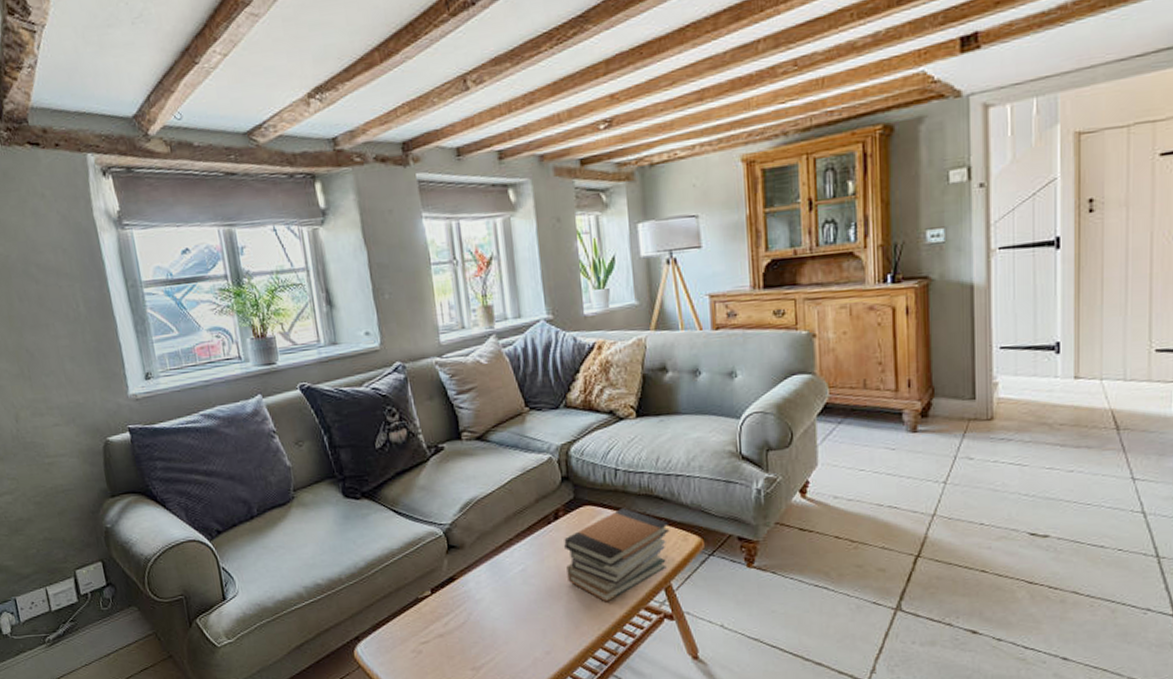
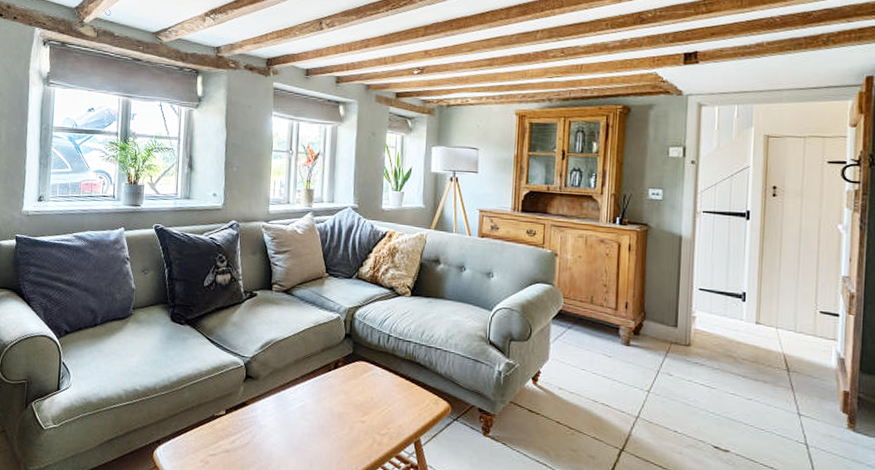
book stack: present [563,507,670,602] -> none [337,367,425,446]

